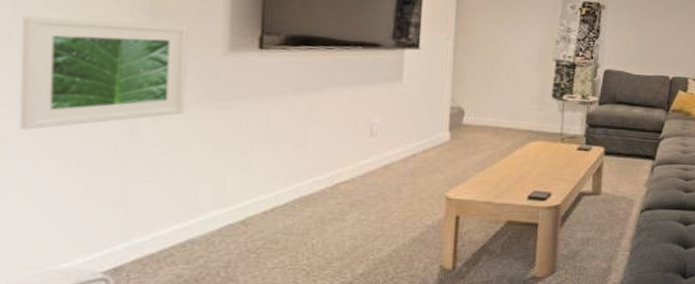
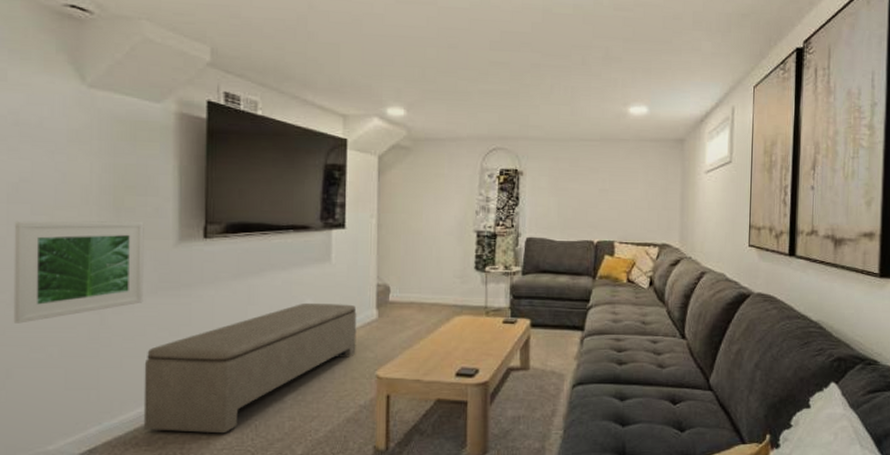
bench: none [181,121,428,252] -> present [143,302,357,434]

